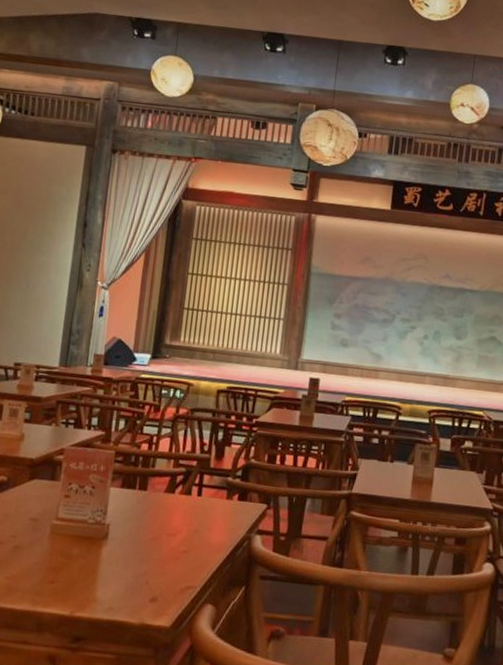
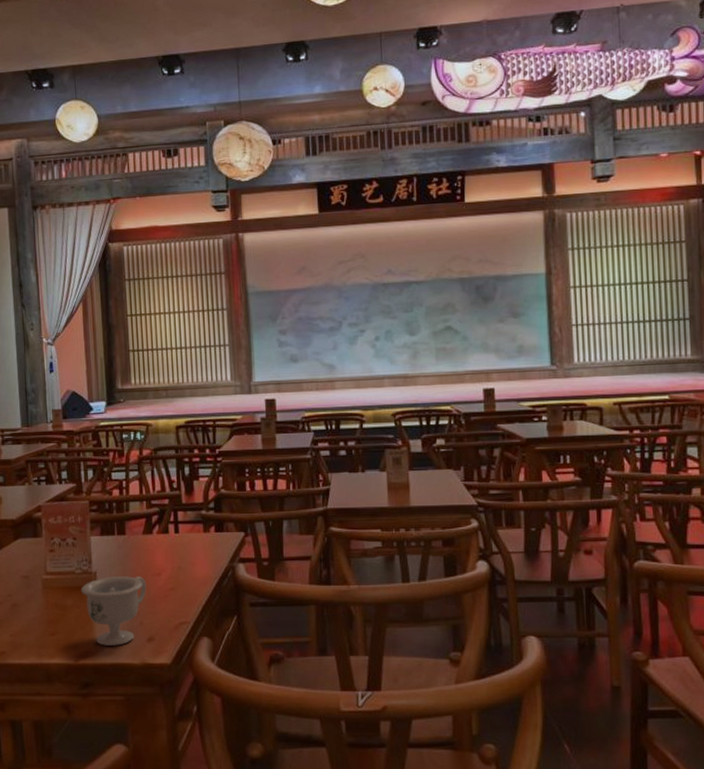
teacup: none [89,530,160,603] -> present [80,576,147,646]

